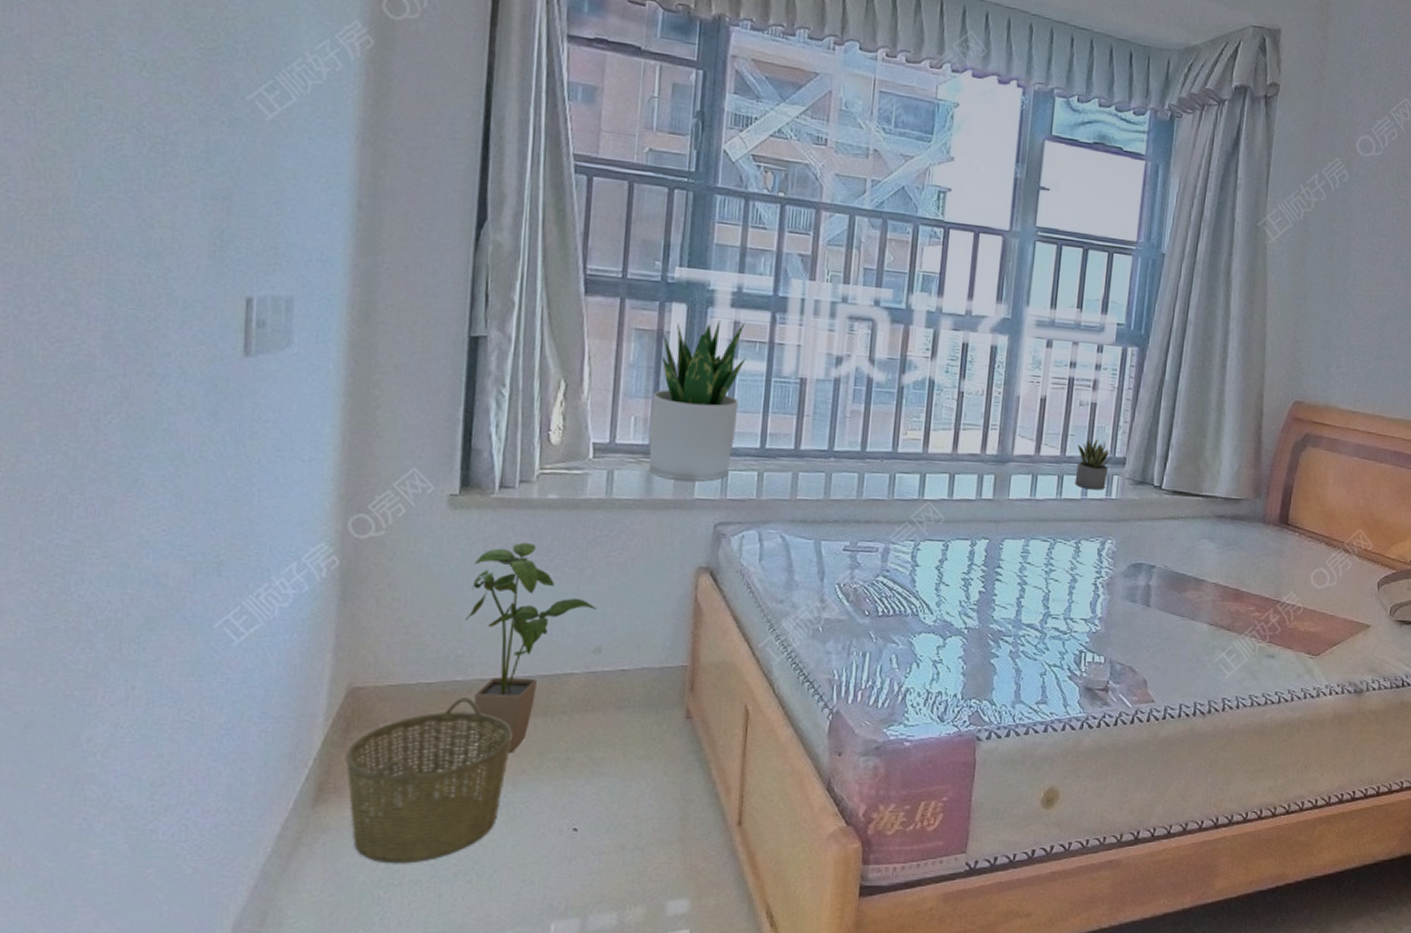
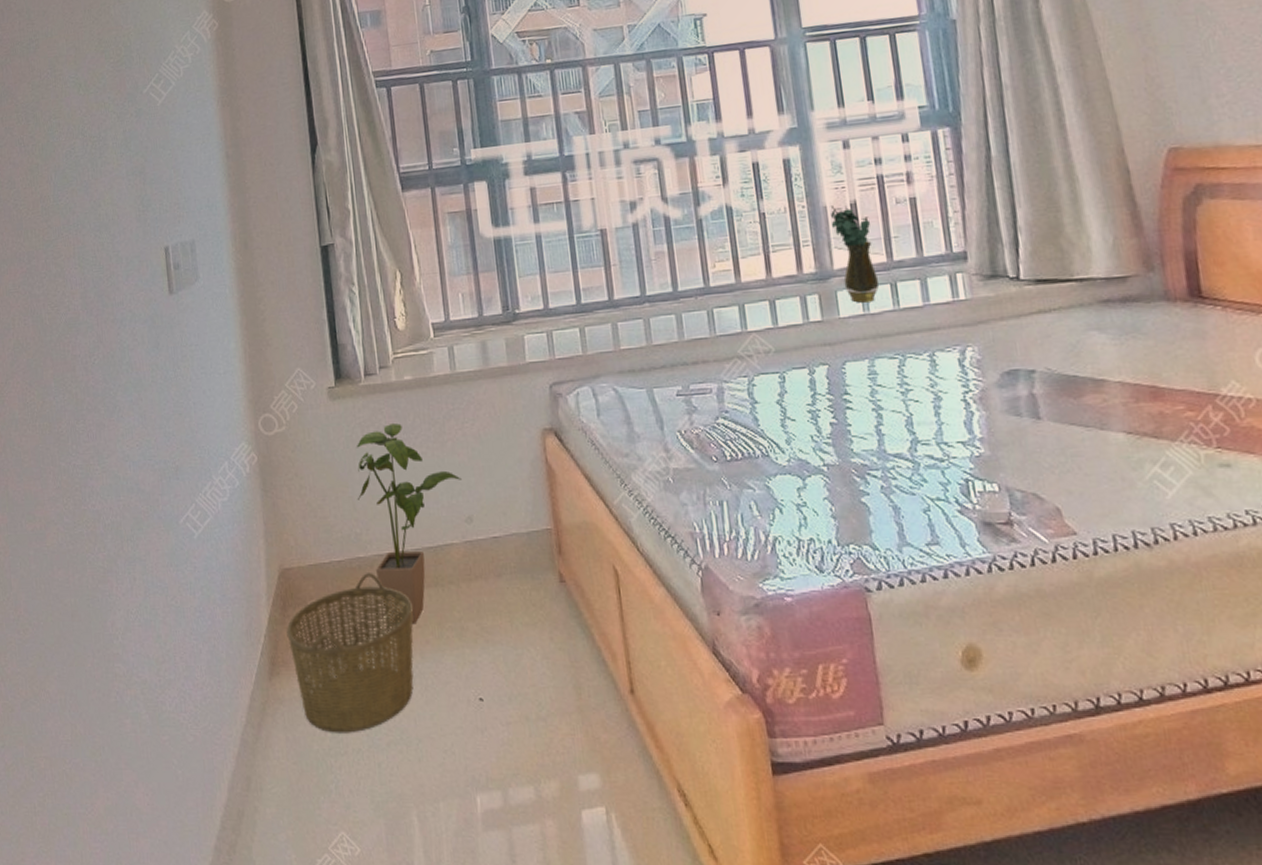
planter: present [649,320,746,483] -> none [470,187,553,348]
vase: none [1019,397,1054,489] -> present [830,205,880,303]
succulent plant: present [1074,438,1111,490] -> none [905,235,950,294]

